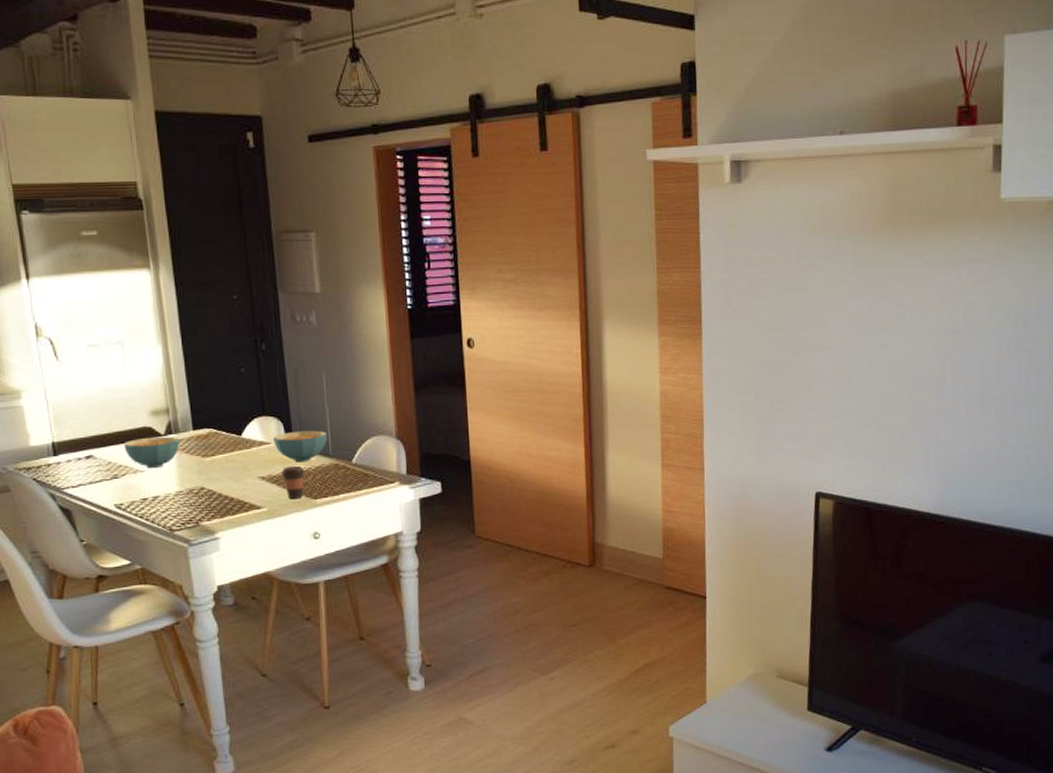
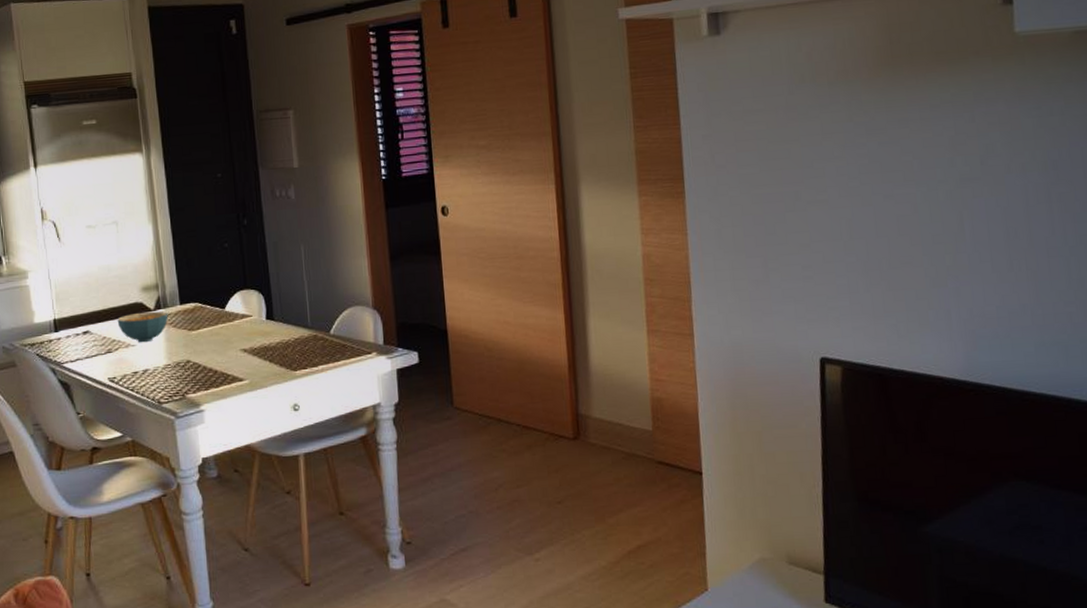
cereal bowl: present [273,430,328,463] -> none [255,302,306,335]
coffee cup: present [281,465,305,500] -> none [262,337,285,372]

